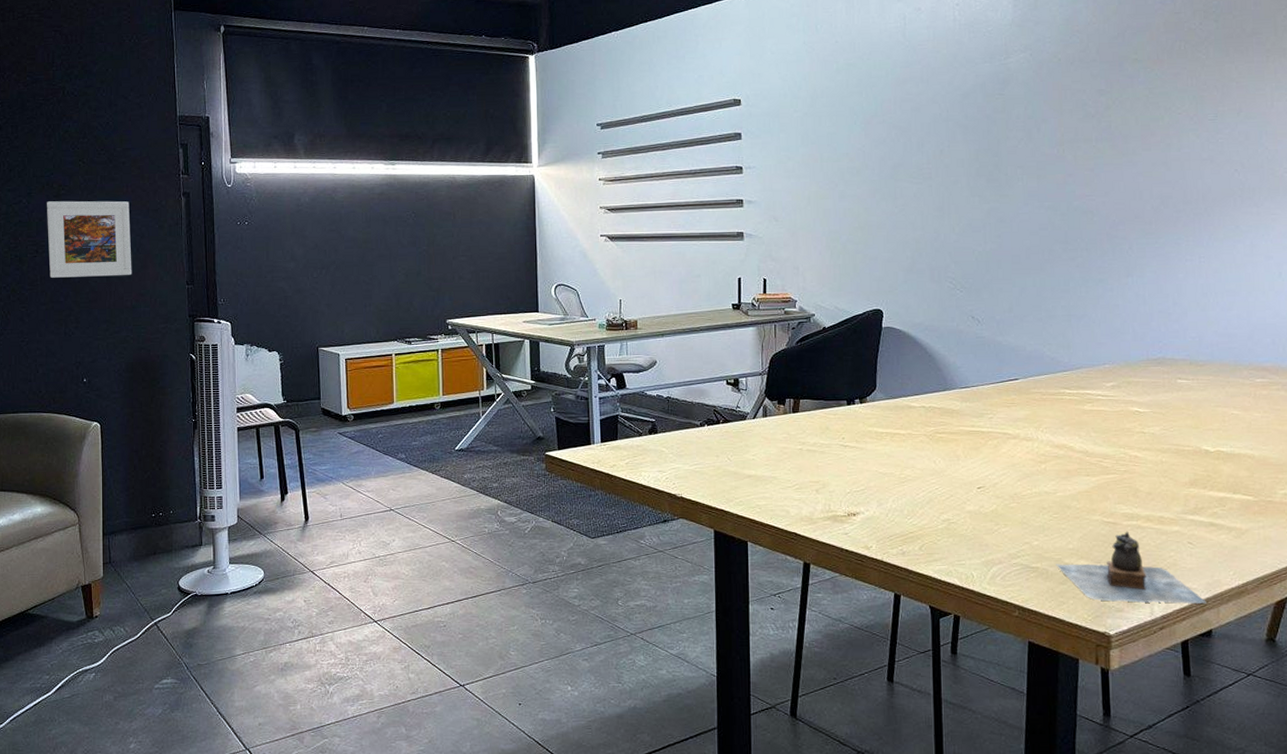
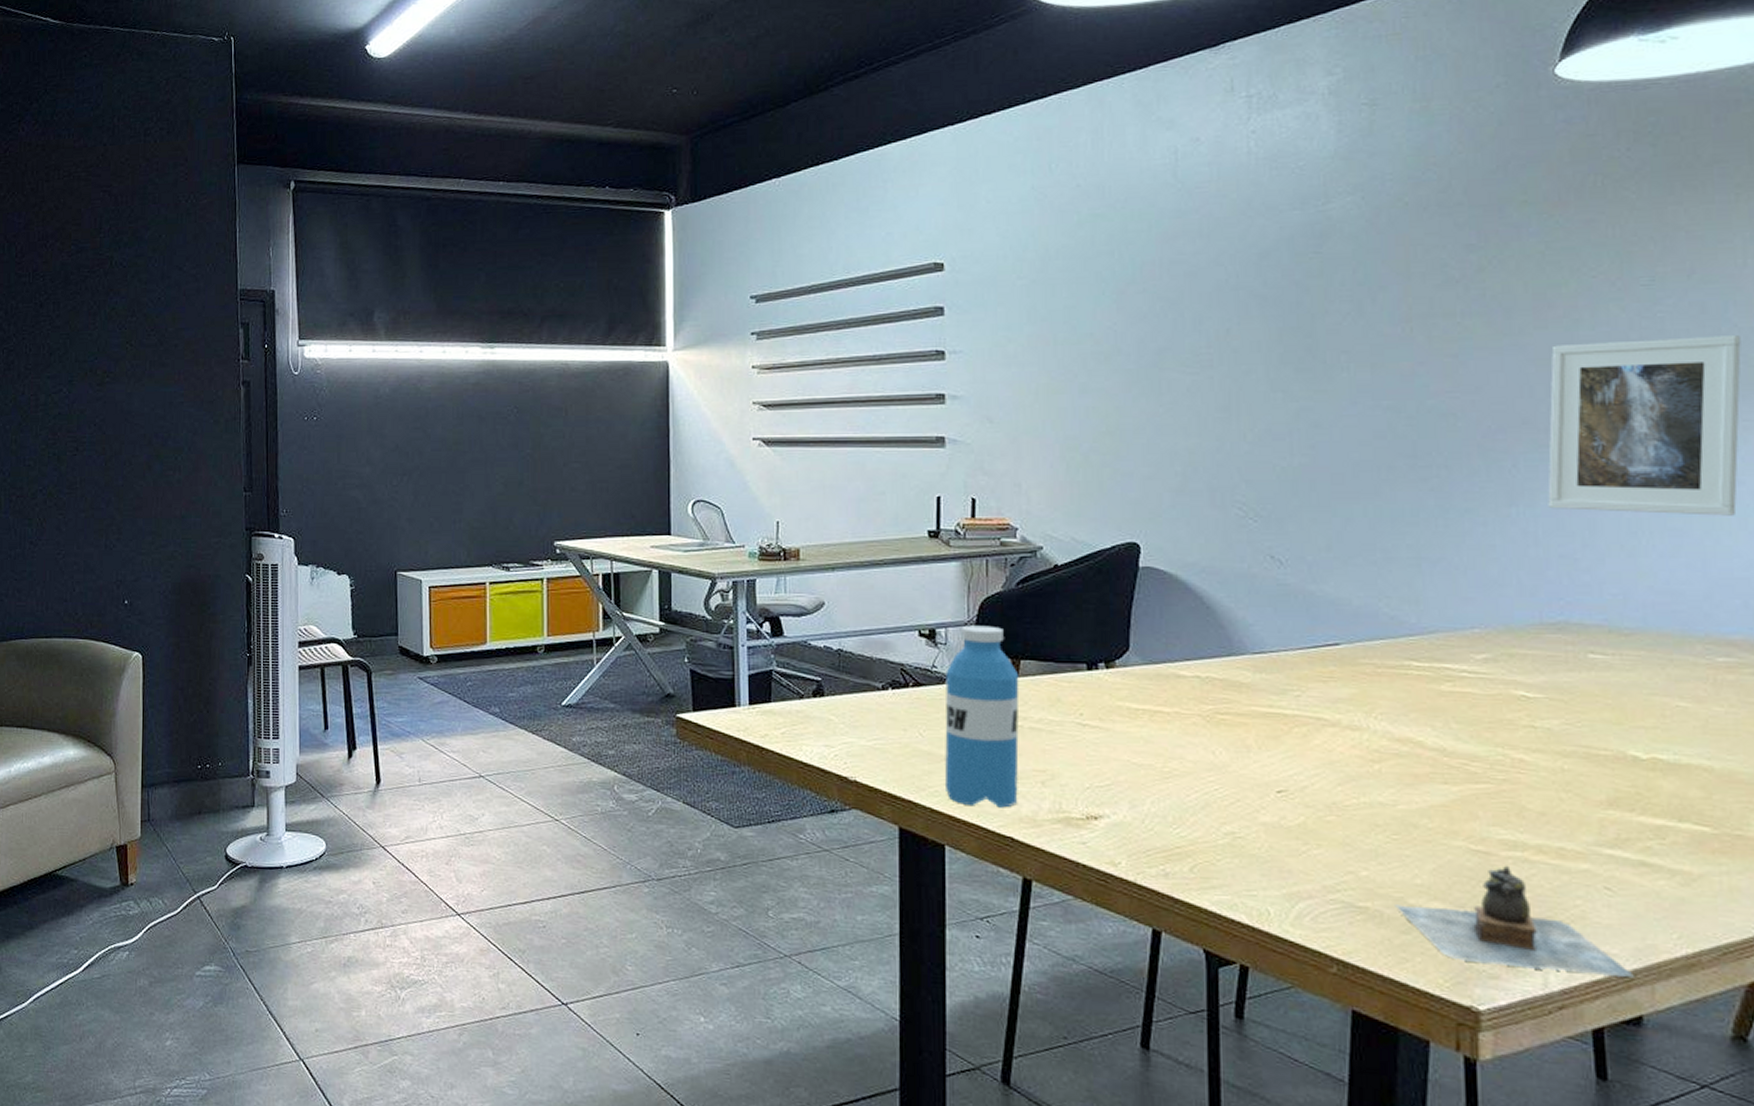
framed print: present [47,201,132,278] -> none [89,390,183,480]
water bottle: none [746,374,800,511] -> present [945,625,1019,808]
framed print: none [1151,155,1270,281] -> present [1548,335,1741,516]

